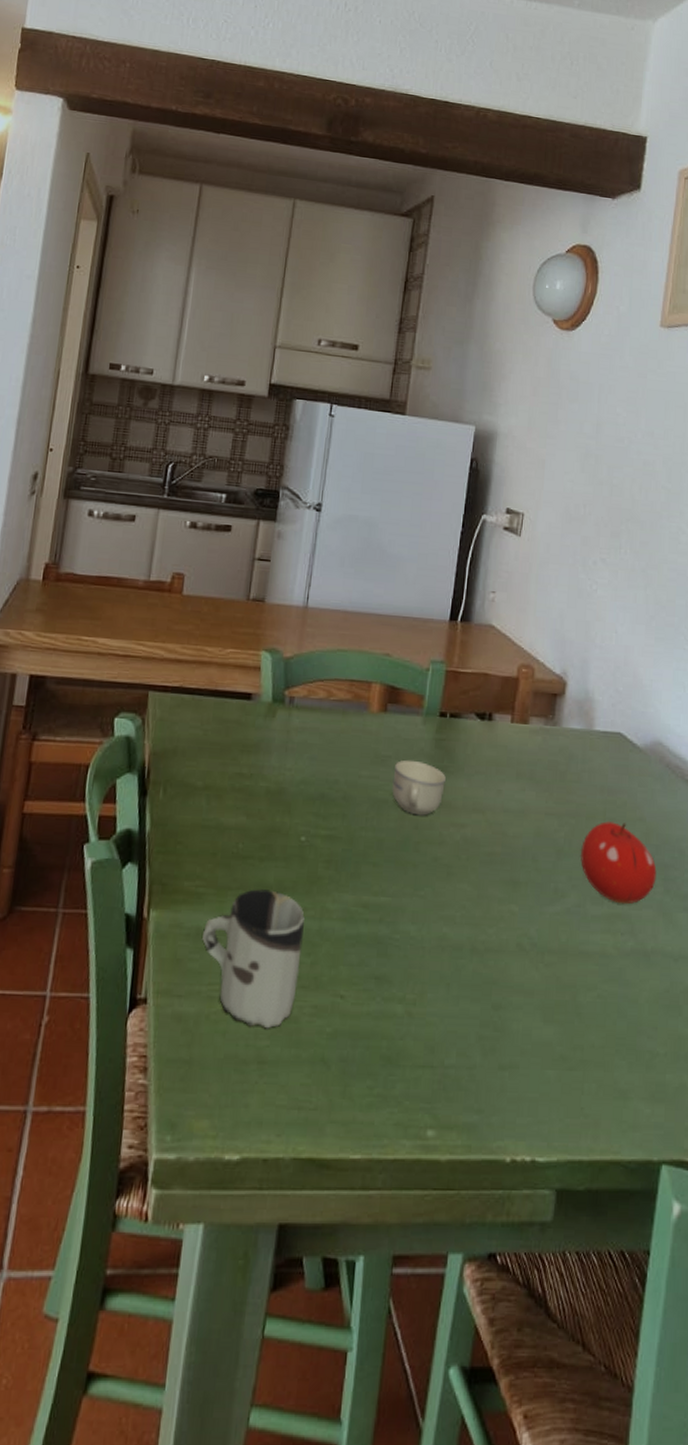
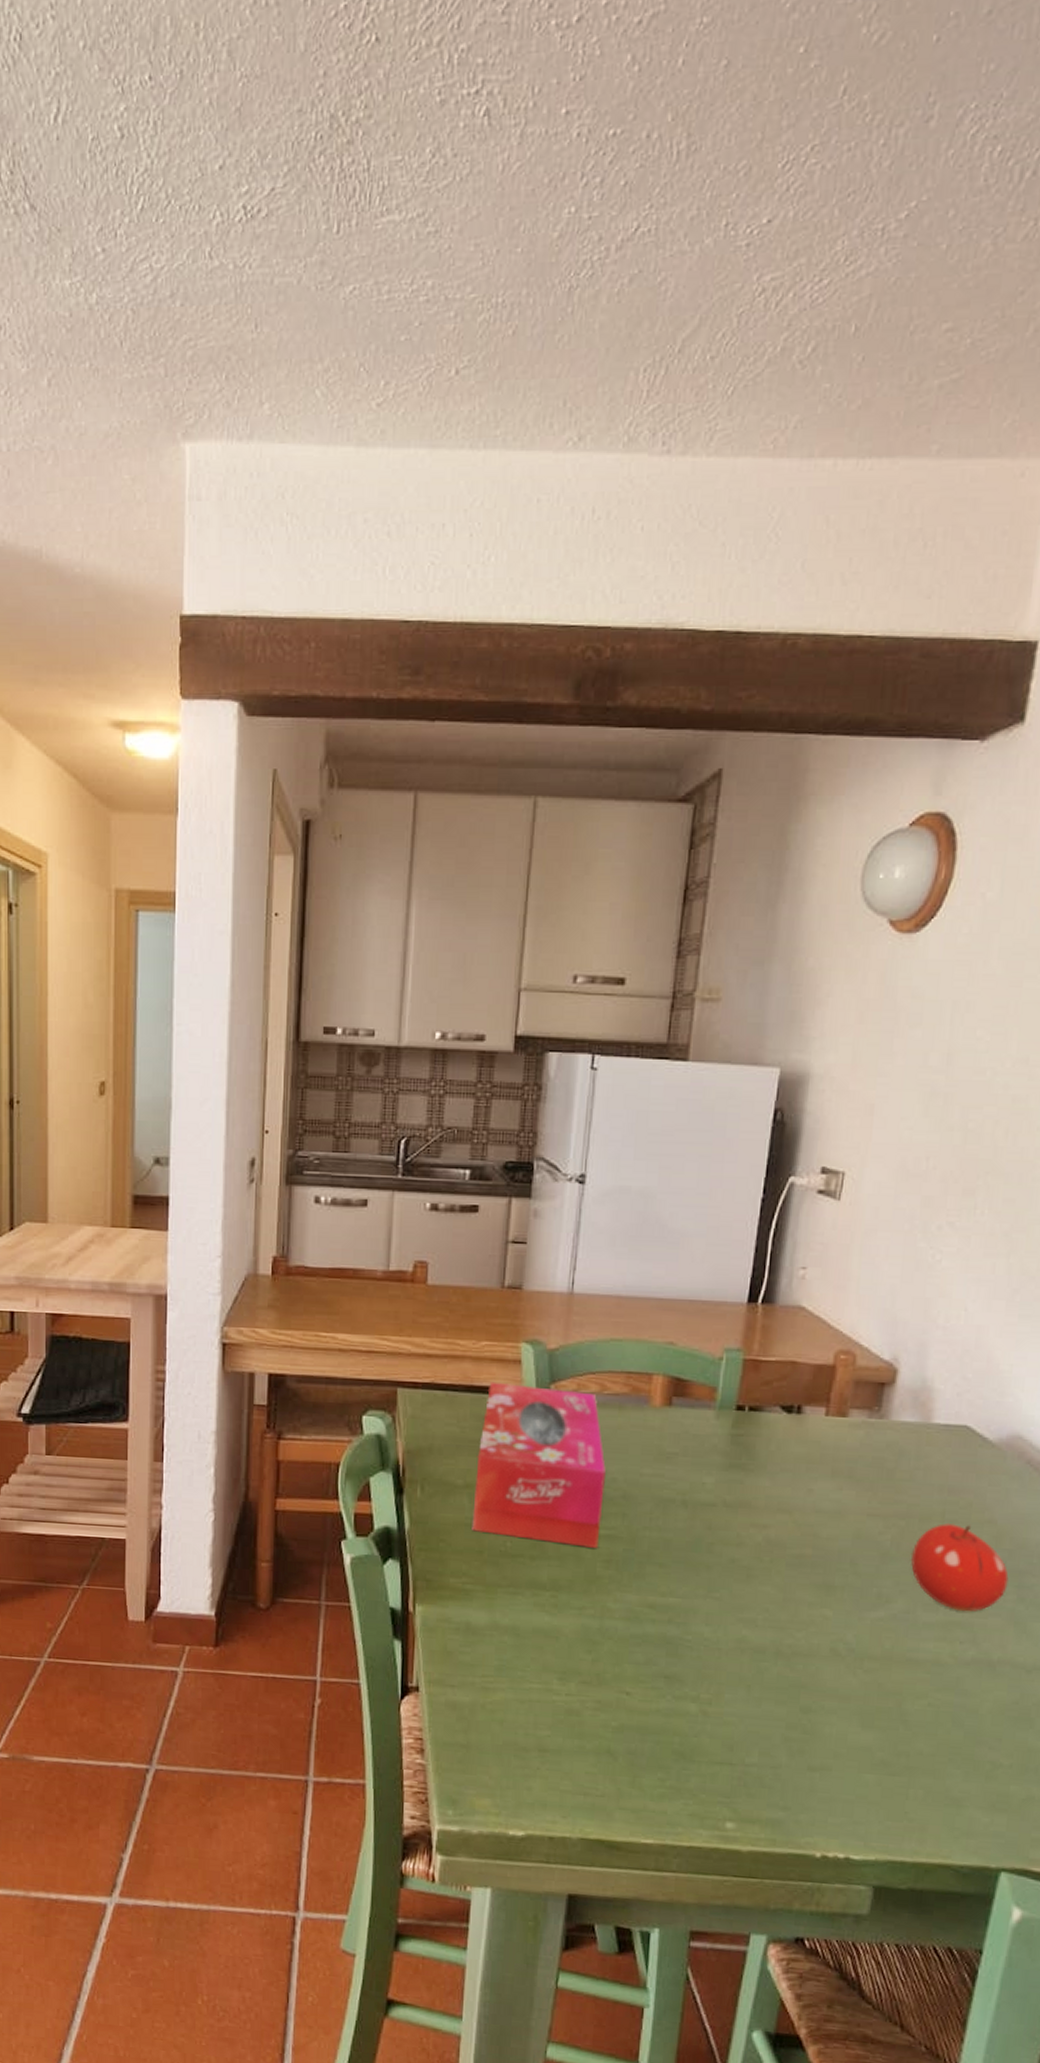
cup: present [201,889,305,1029] -> none [472,1587,583,1720]
tissue box: none [208,686,330,849] -> present [472,1381,606,1548]
cup: present [392,759,447,816] -> none [679,1456,746,1516]

